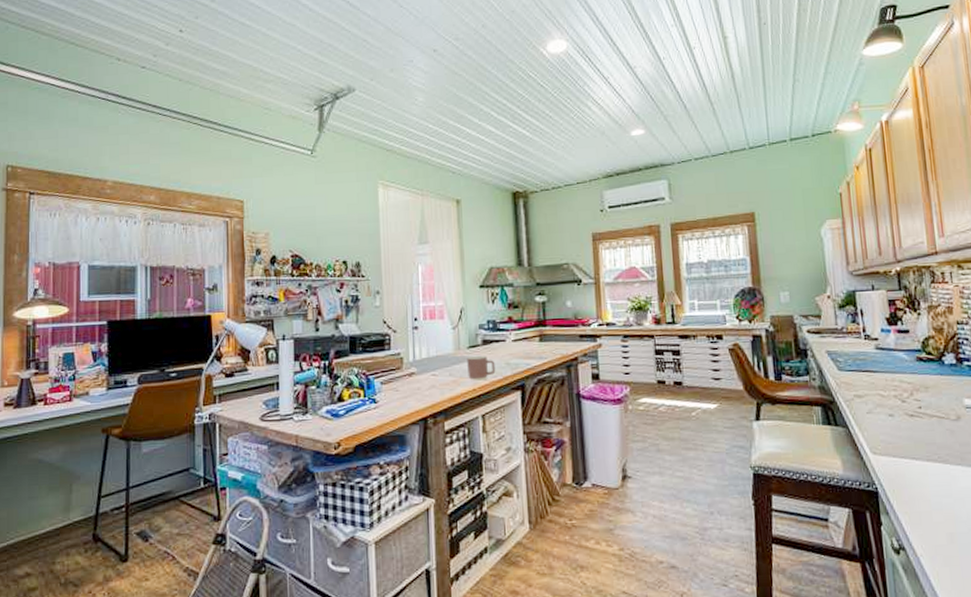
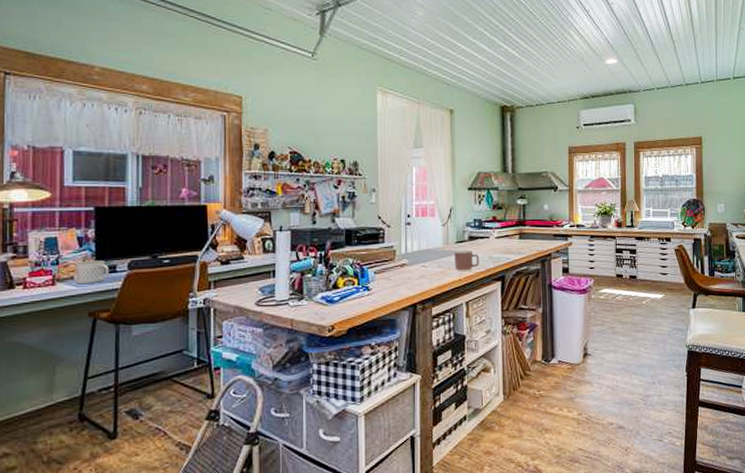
mug: none [90,375,120,400] -> present [75,260,109,285]

